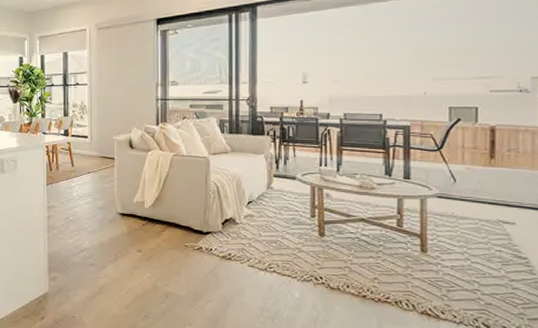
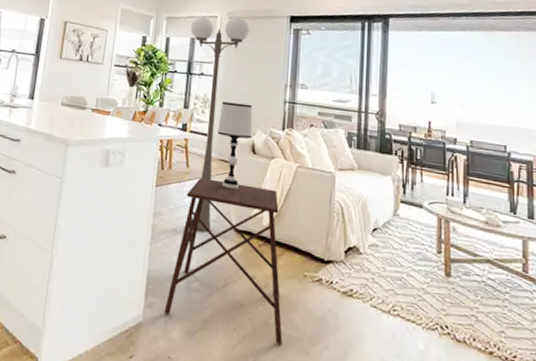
floor lamp: none [62,26,119,218] -> present [191,16,251,232]
side table: none [65,174,169,302] -> present [164,177,283,346]
table lamp: none [96,106,129,181] -> present [217,101,253,190]

